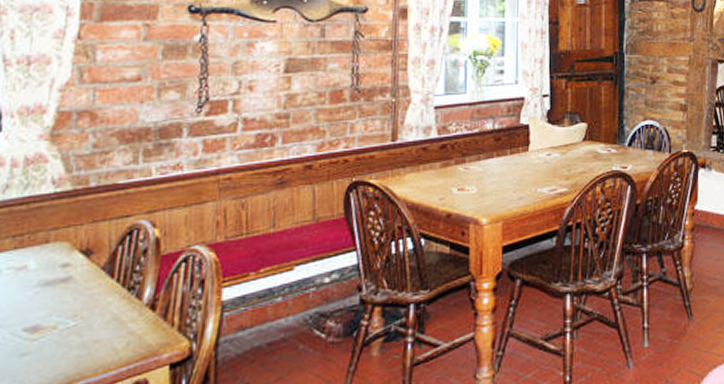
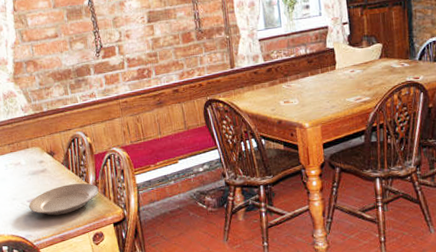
plate: none [23,300,157,354] -> present [29,183,99,216]

